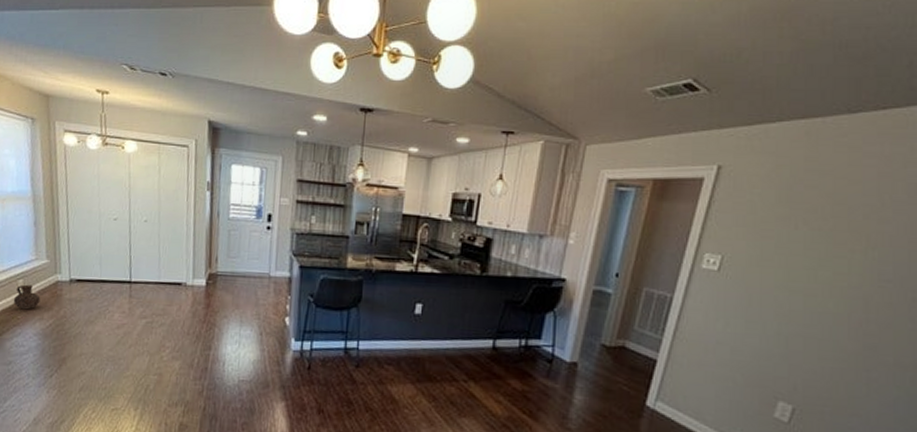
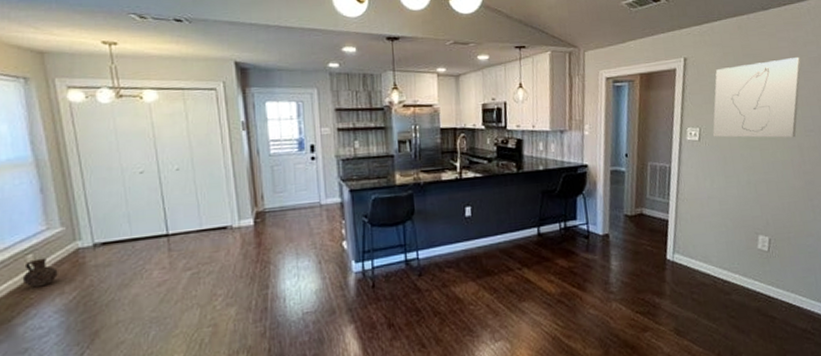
wall art: none [738,181,894,287] -> present [712,57,802,138]

